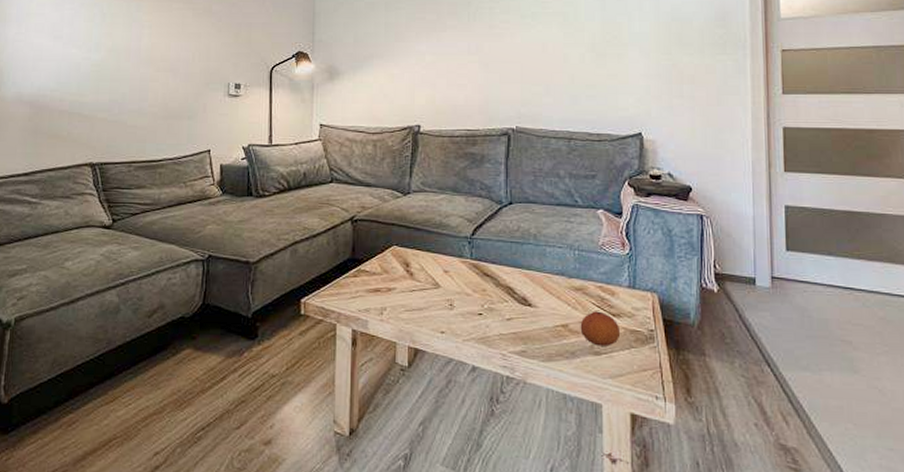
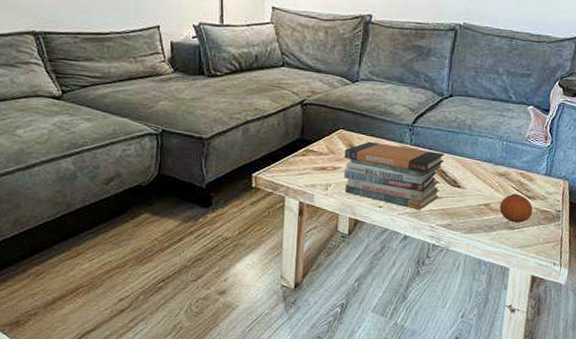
book stack: none [399,257,510,336] -> present [343,141,445,211]

